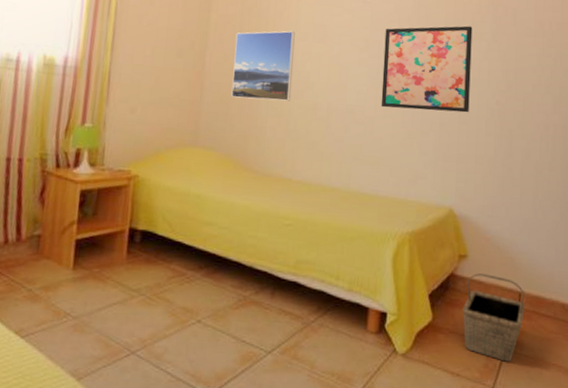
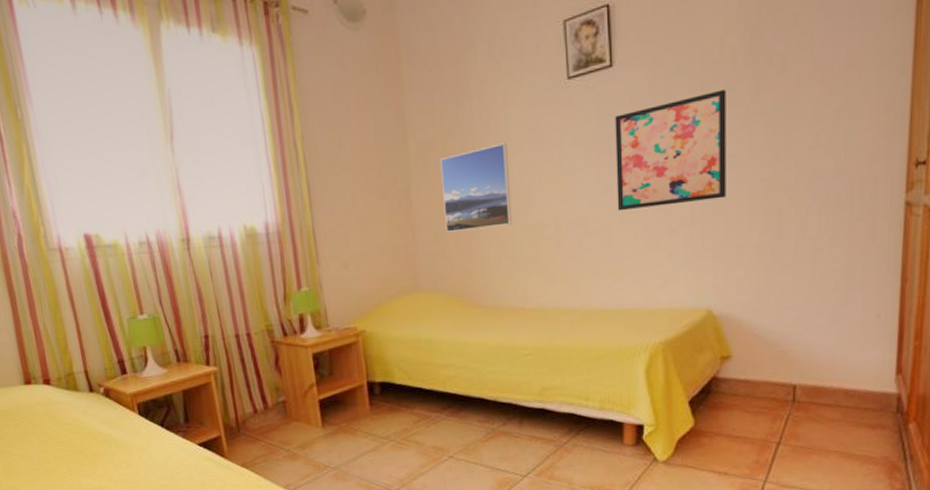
basket: present [463,273,525,362] -> none [728,371,801,456]

